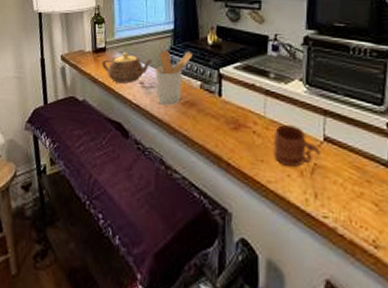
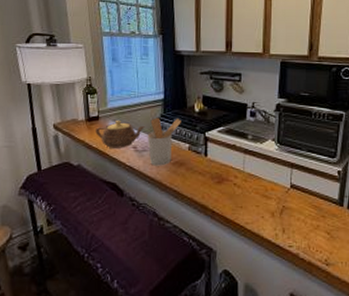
mug: present [273,125,320,168] -> none [250,177,288,211]

